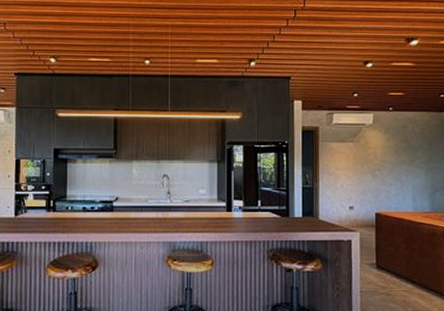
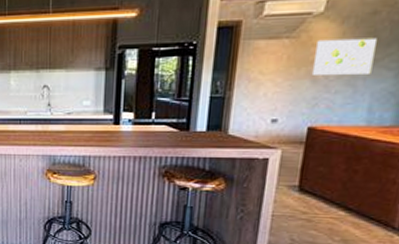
wall art: none [371,144,410,171] -> present [311,37,377,75]

